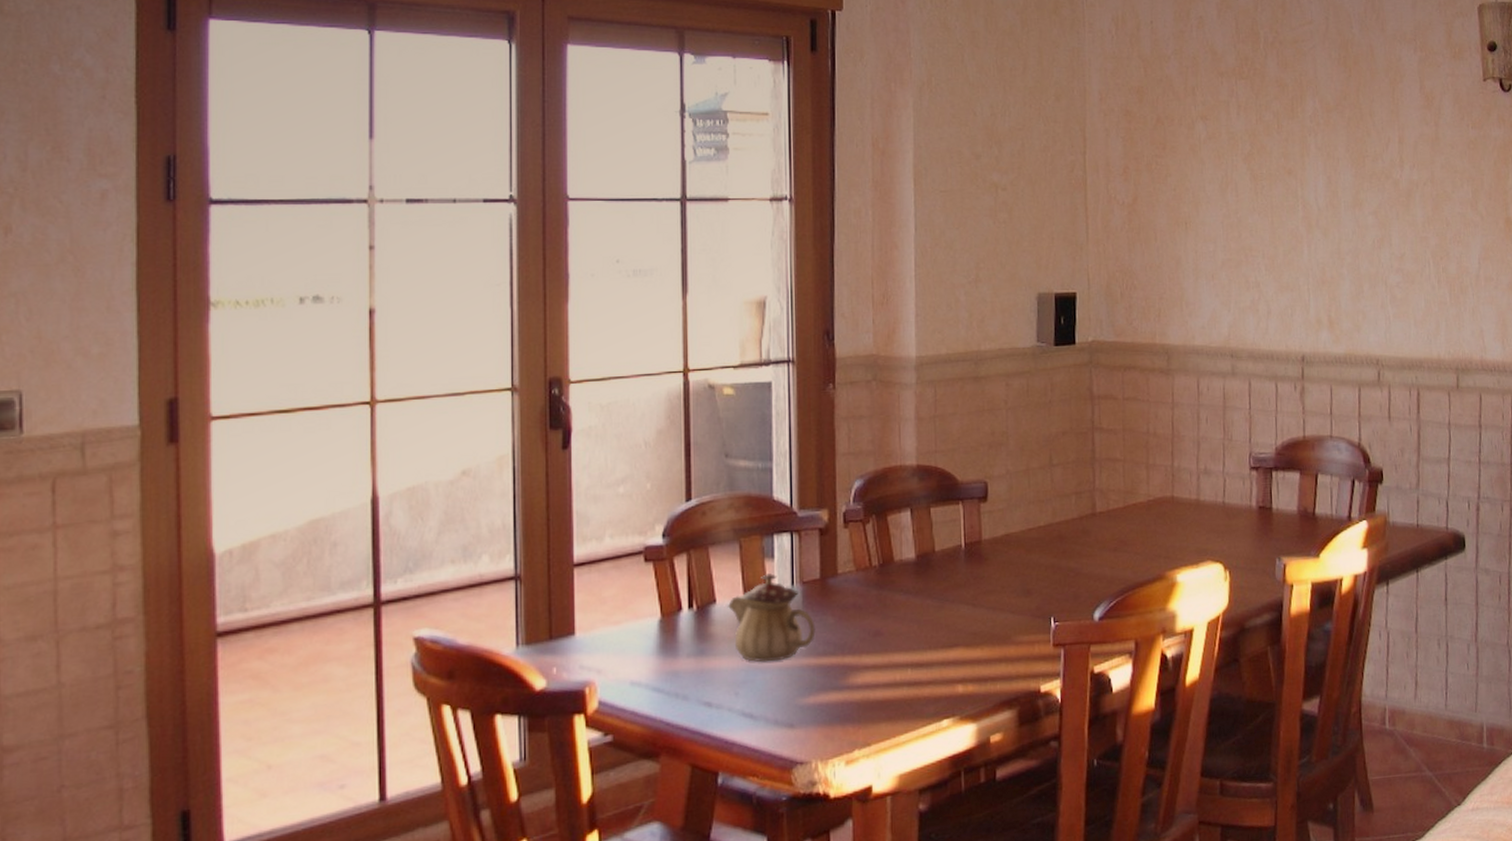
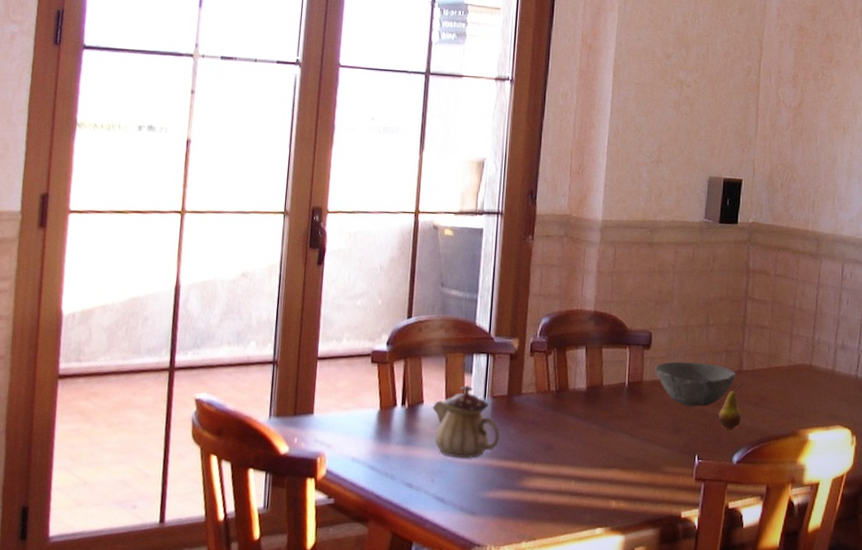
bowl: none [994,510,1090,563] -> present [654,361,736,407]
fruit: none [1073,527,1099,582] -> present [719,383,744,429]

